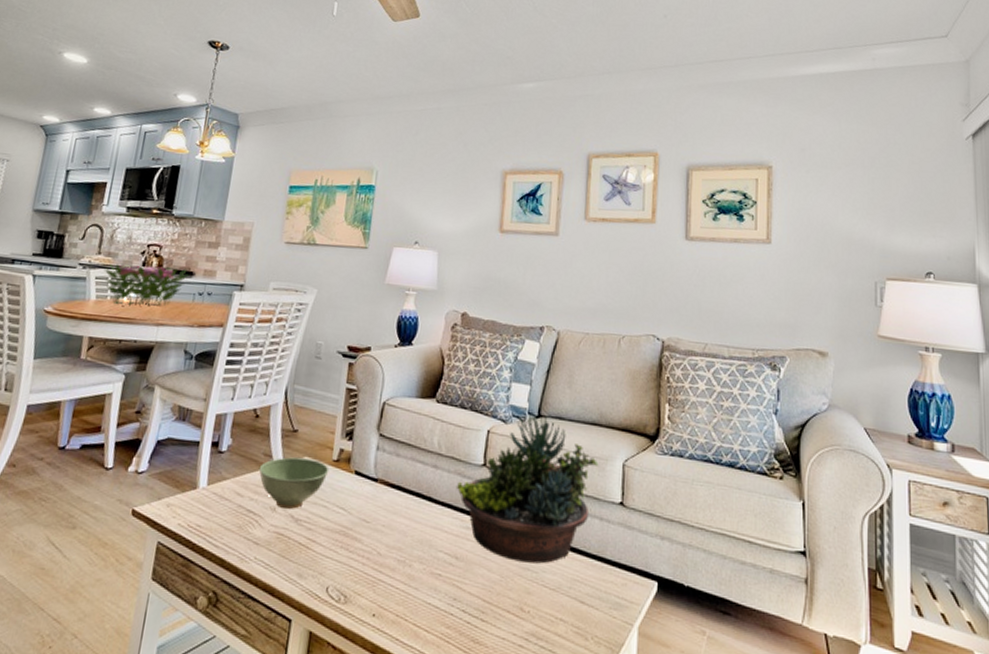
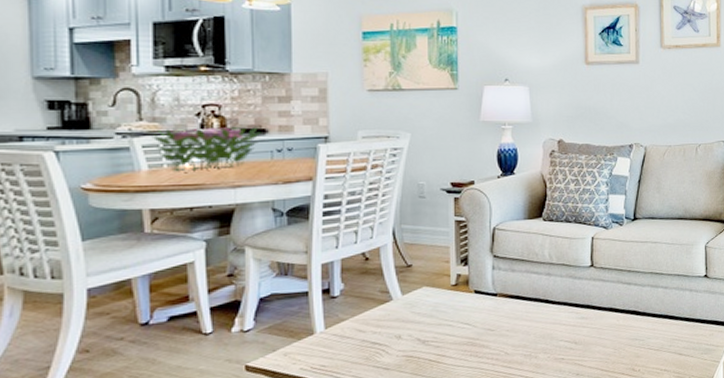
bowl: present [258,457,330,510] -> none [377,288,449,335]
succulent planter: present [455,414,599,564] -> none [569,218,686,336]

